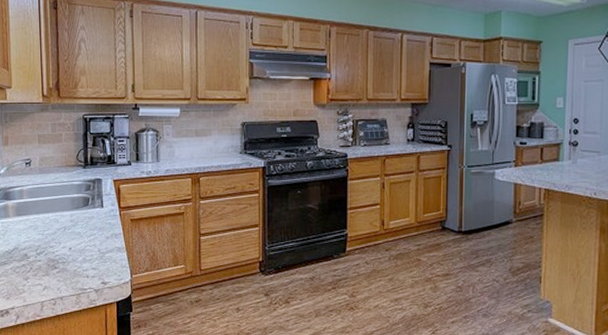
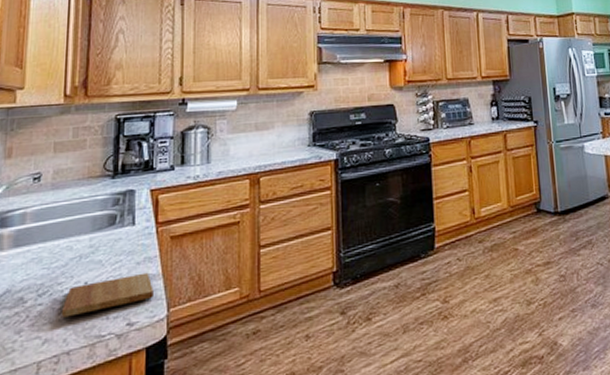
cutting board: none [55,245,120,272] -> present [62,272,154,318]

